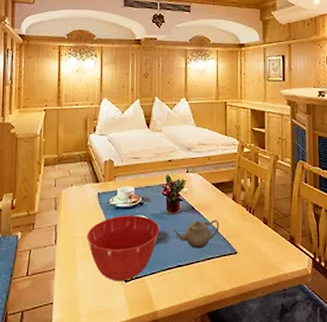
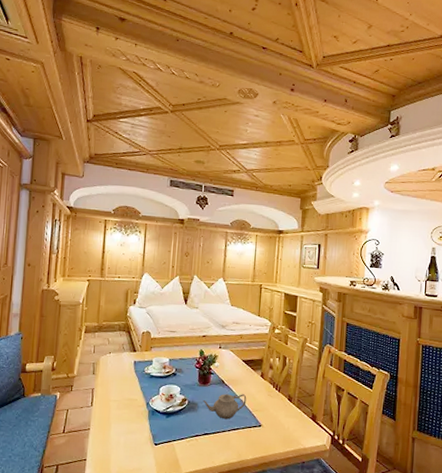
mixing bowl: present [87,215,159,281] -> none [121,383,190,444]

